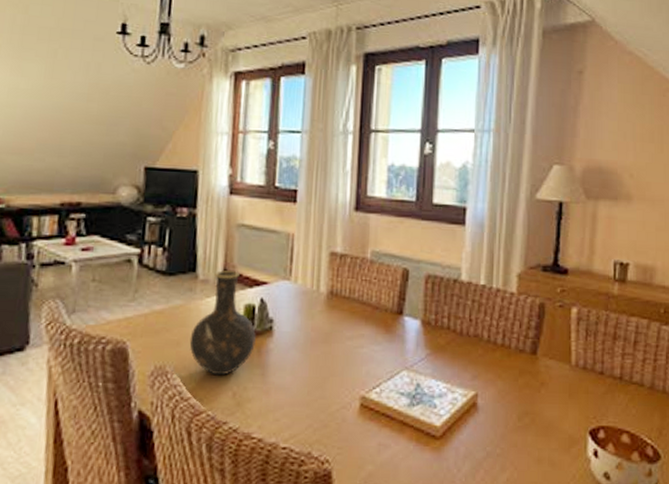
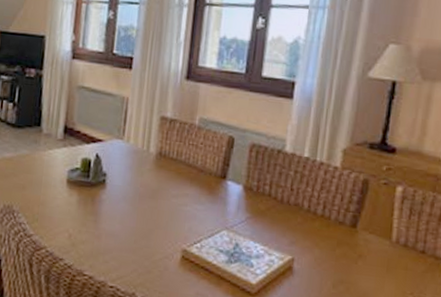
vase: present [189,270,256,376] -> none [33,126,91,219]

